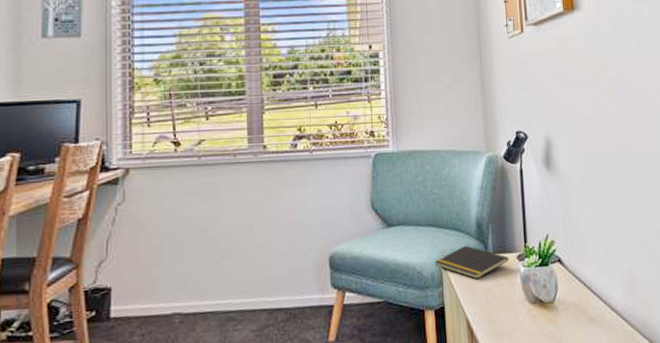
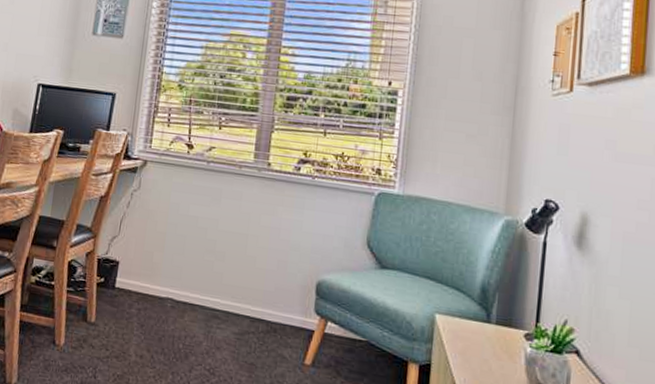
notepad: present [434,245,509,280] -> none [427,307,514,347]

